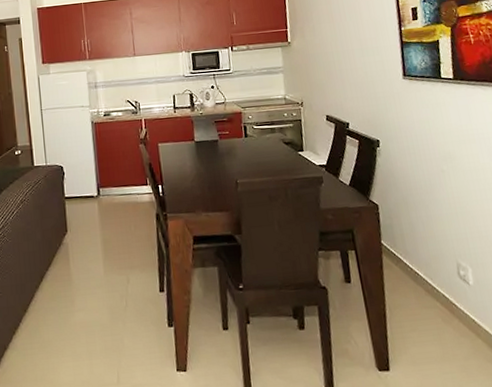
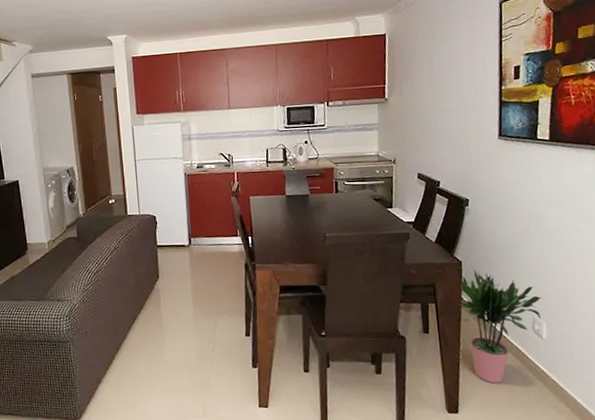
potted plant: none [379,212,466,336] -> present [460,269,542,383]

